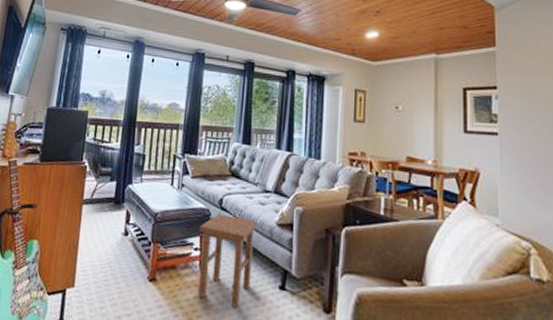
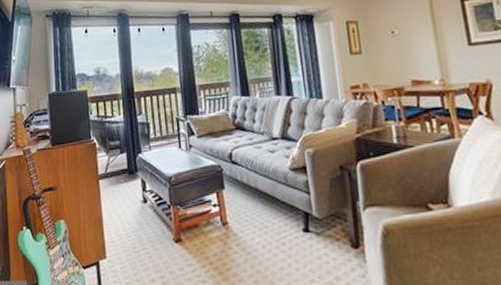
stool: present [198,214,258,307] -> none [214,167,275,255]

